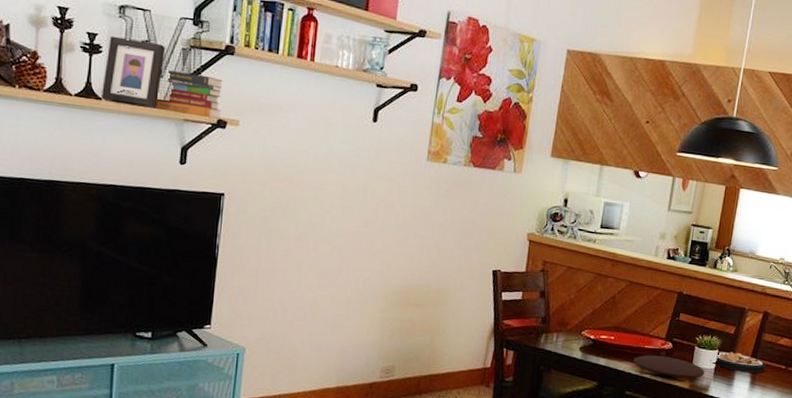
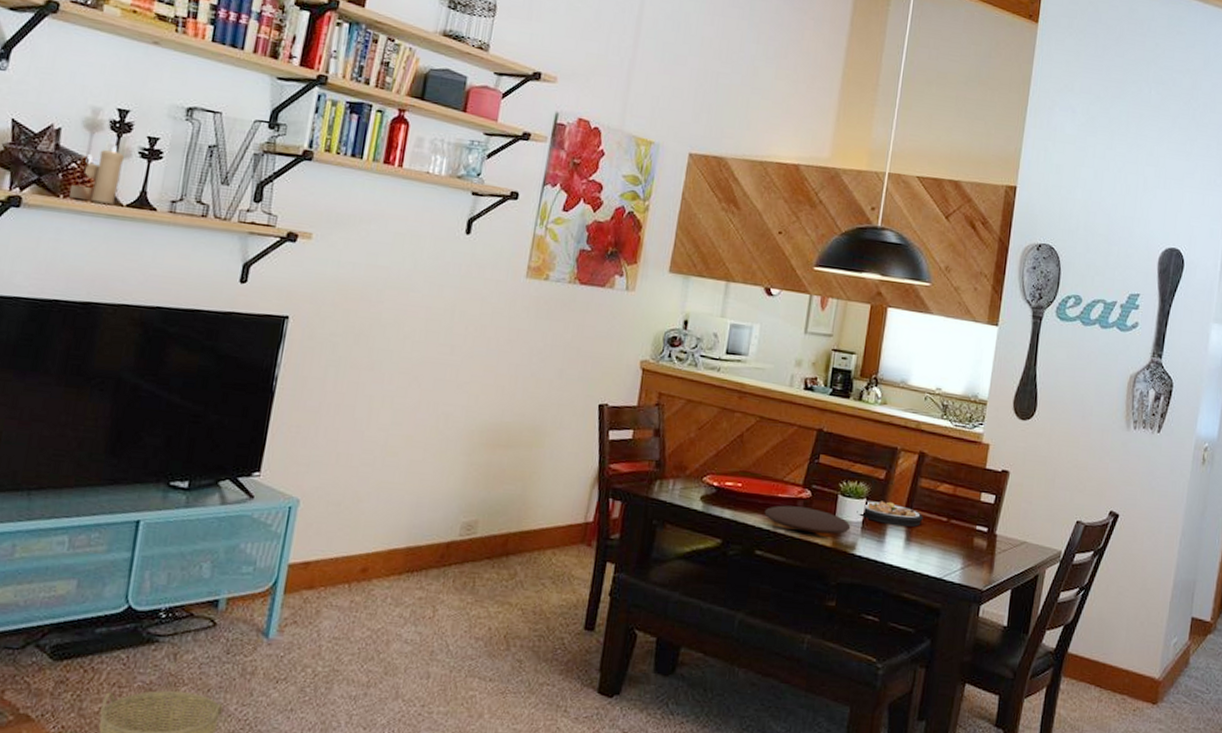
candle: none [24,39,69,95] -> present [69,144,125,206]
picture frame: present [101,35,165,110] -> none [157,140,235,221]
books: present [155,69,223,119] -> none [217,177,298,232]

